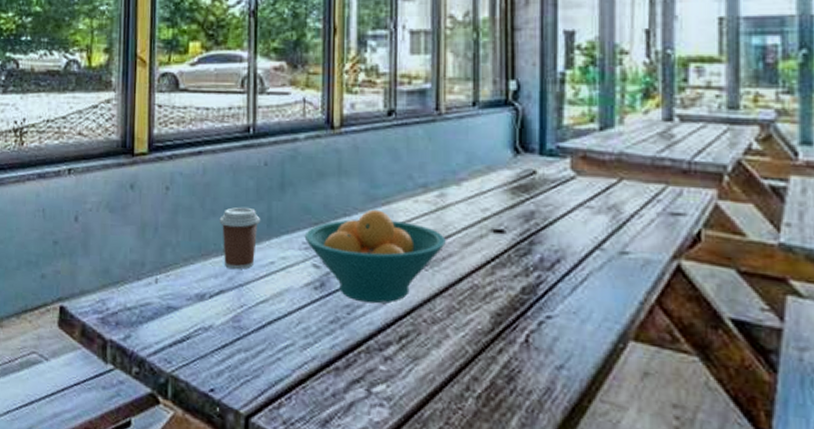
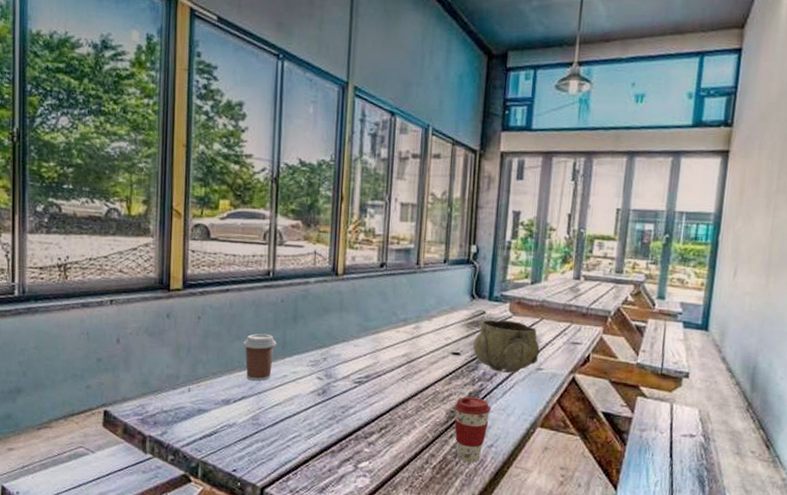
fruit bowl: present [304,209,446,304] -> none [311,337,418,405]
coffee cup: none [501,293,556,392] -> present [454,397,491,463]
decorative bowl: none [523,182,621,259] -> present [473,319,540,373]

